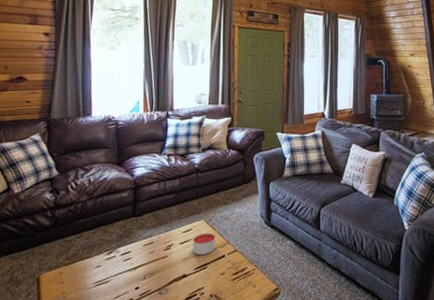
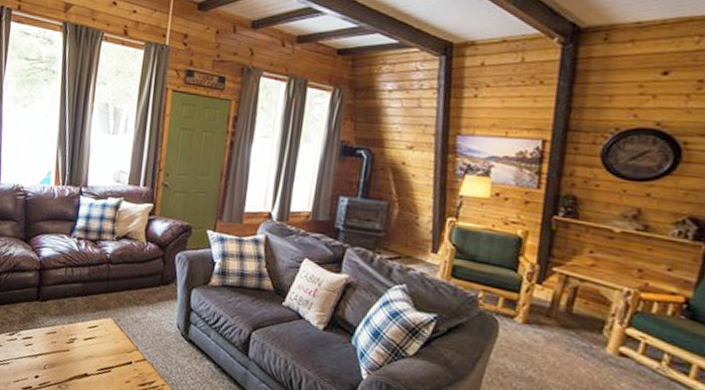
candle: present [193,232,216,255] -> none [97,332,124,357]

